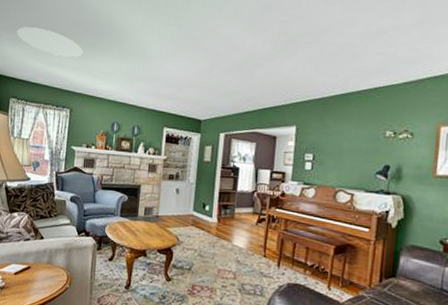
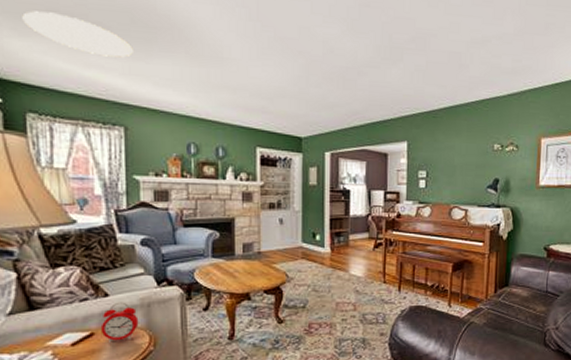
alarm clock: none [35,244,62,277] -> present [100,302,139,344]

